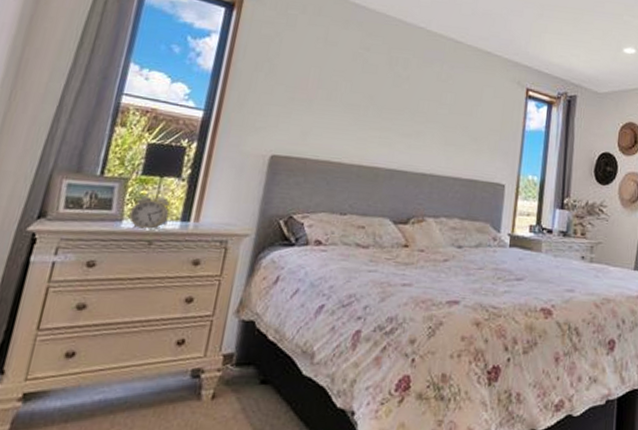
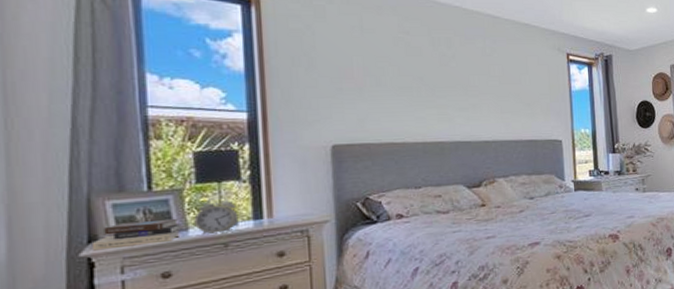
books: none [38,203,119,230] -> present [91,218,182,251]

